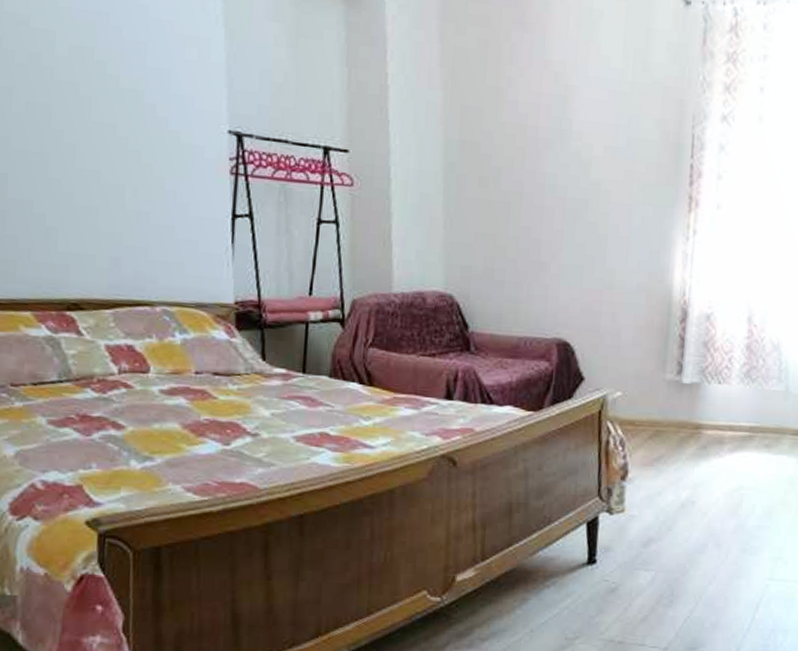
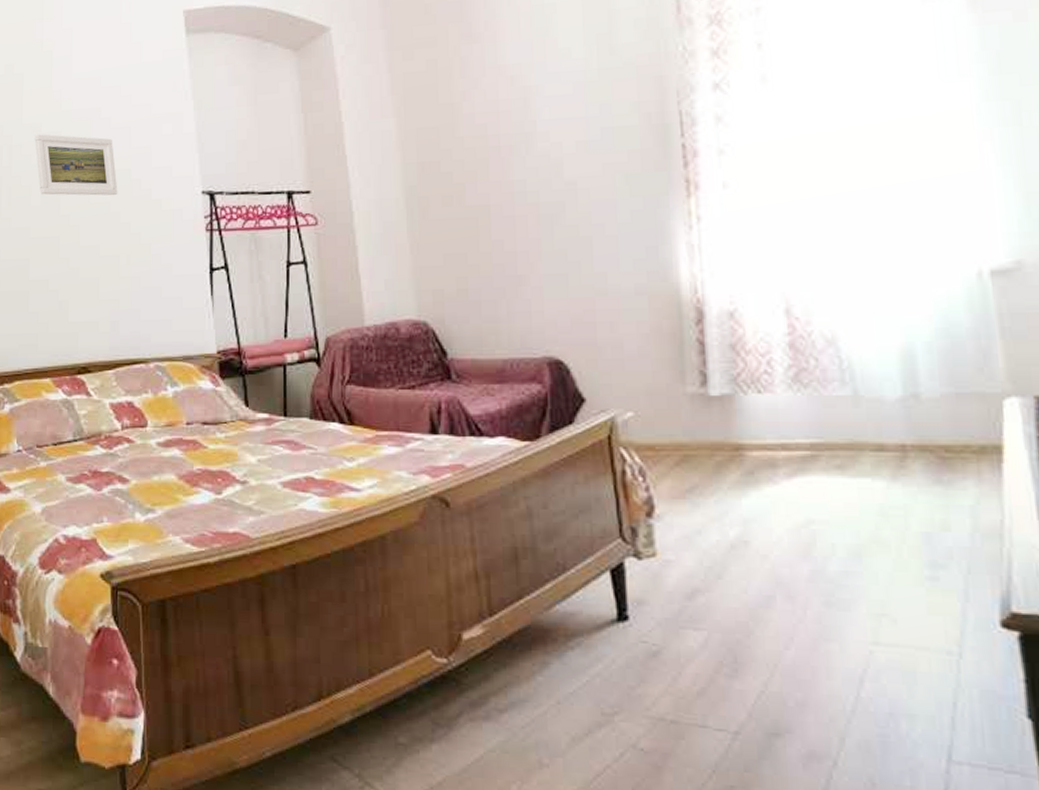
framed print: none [19,27,127,118] -> present [34,134,118,196]

